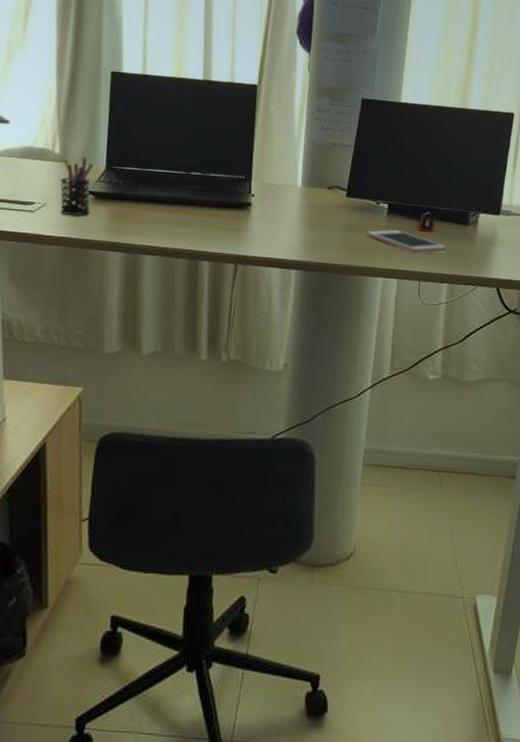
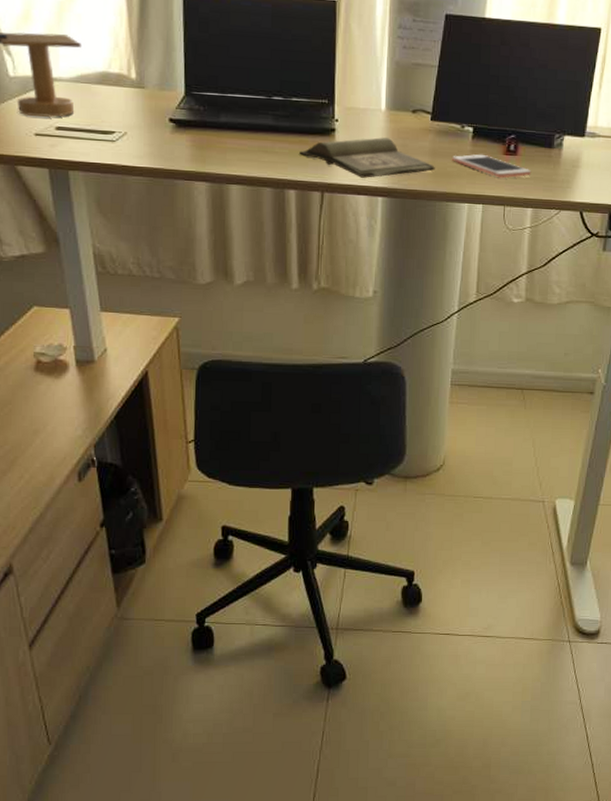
pen holder: present [60,157,94,216] -> none [139,82,172,145]
hardback book: none [214,212,350,251] -> present [298,137,435,178]

